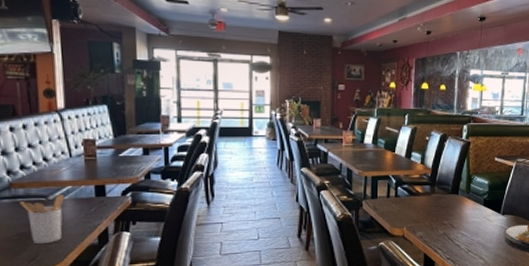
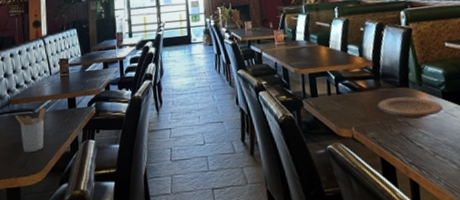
plate: none [429,202,482,222] -> present [377,97,443,119]

